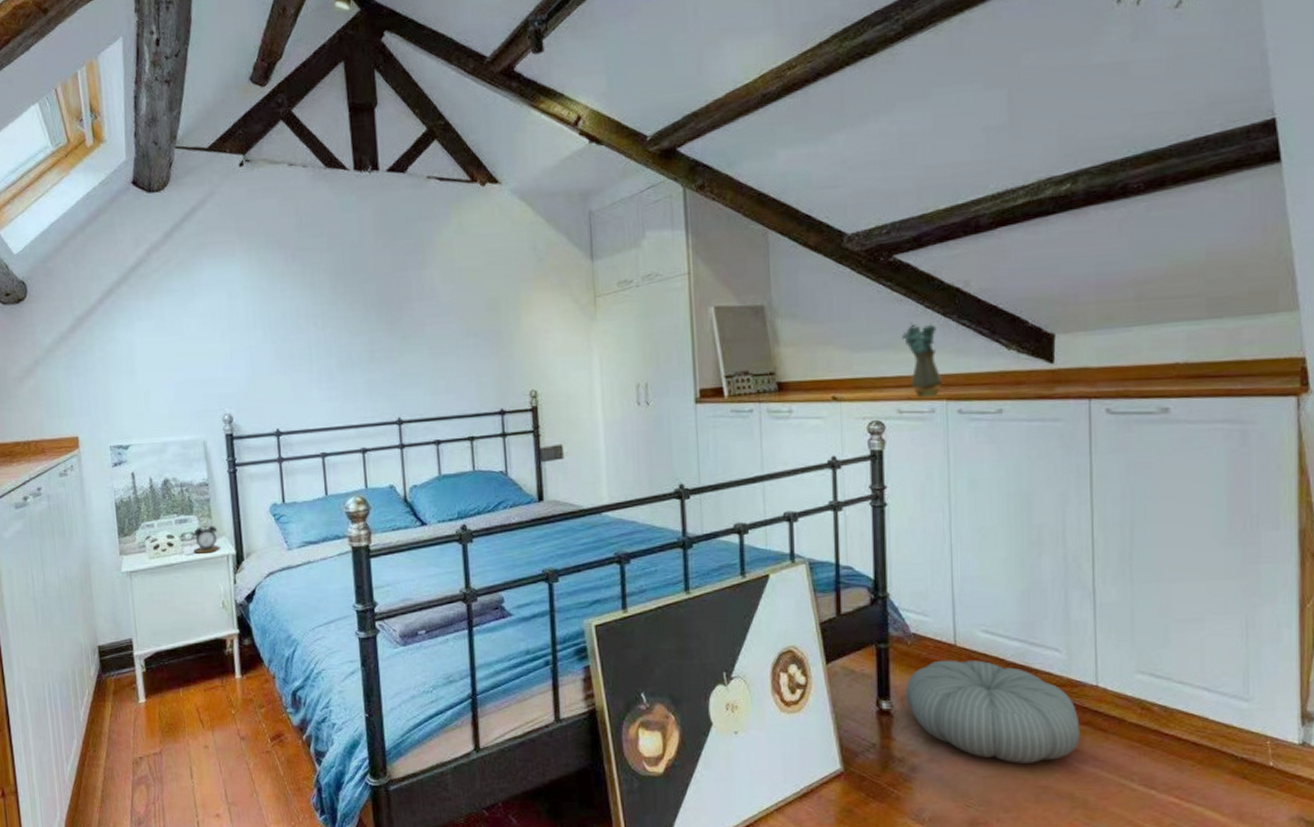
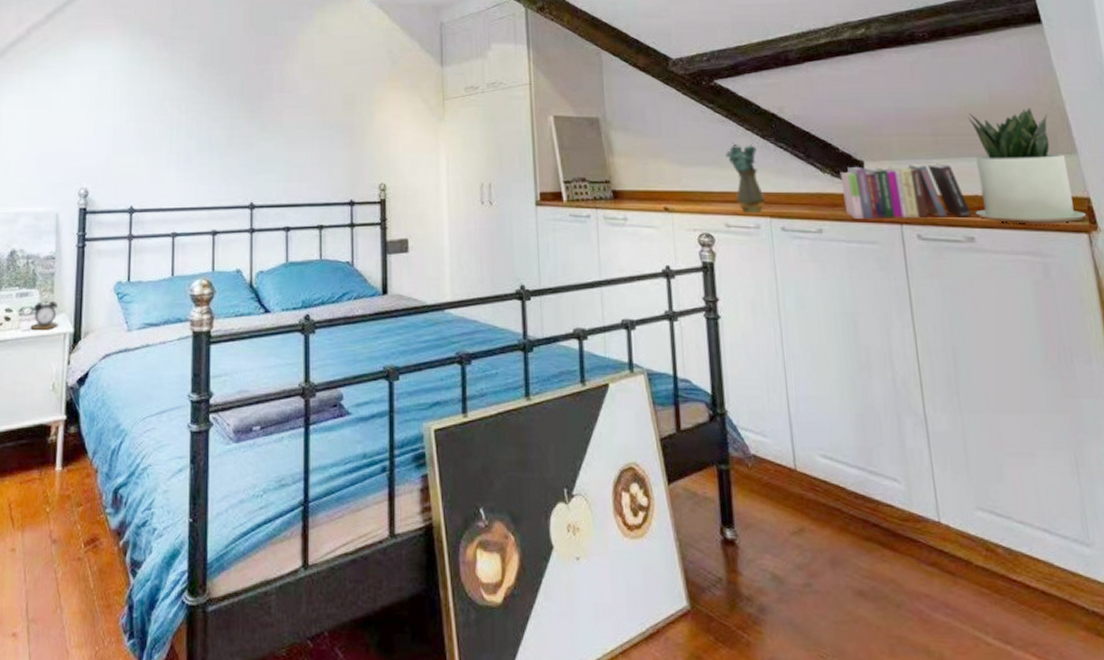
pouf: present [905,660,1080,763] -> none [749,486,929,608]
books: none [1027,331,1169,397] -> present [840,163,971,220]
planter: none [1173,261,1298,391] -> present [968,107,1086,223]

